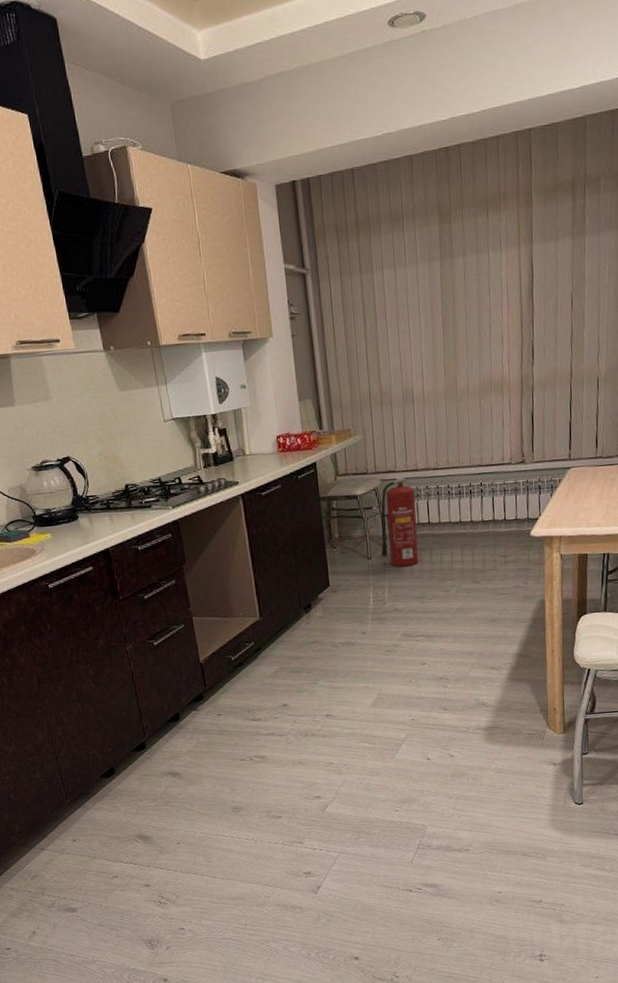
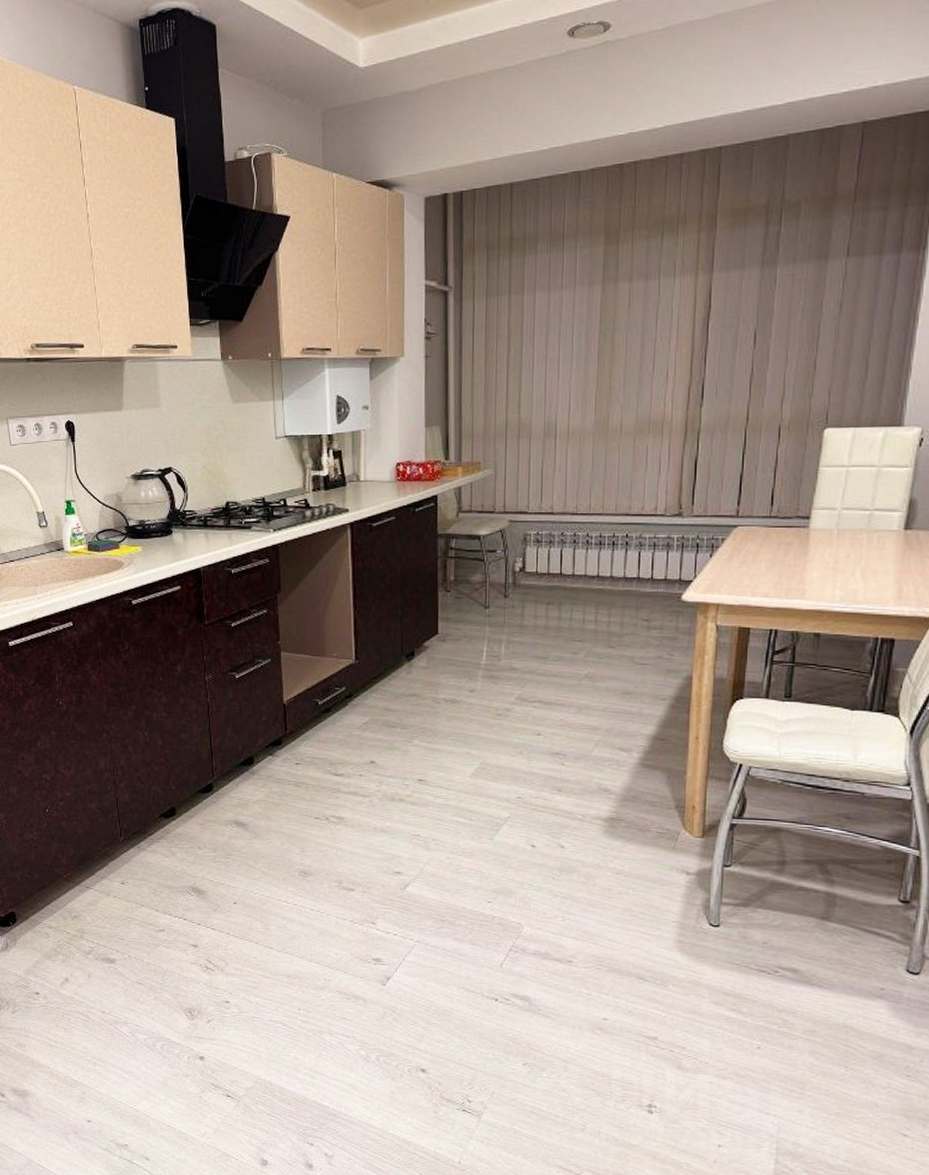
fire extinguisher: present [380,473,419,567] -> none [500,516,550,621]

